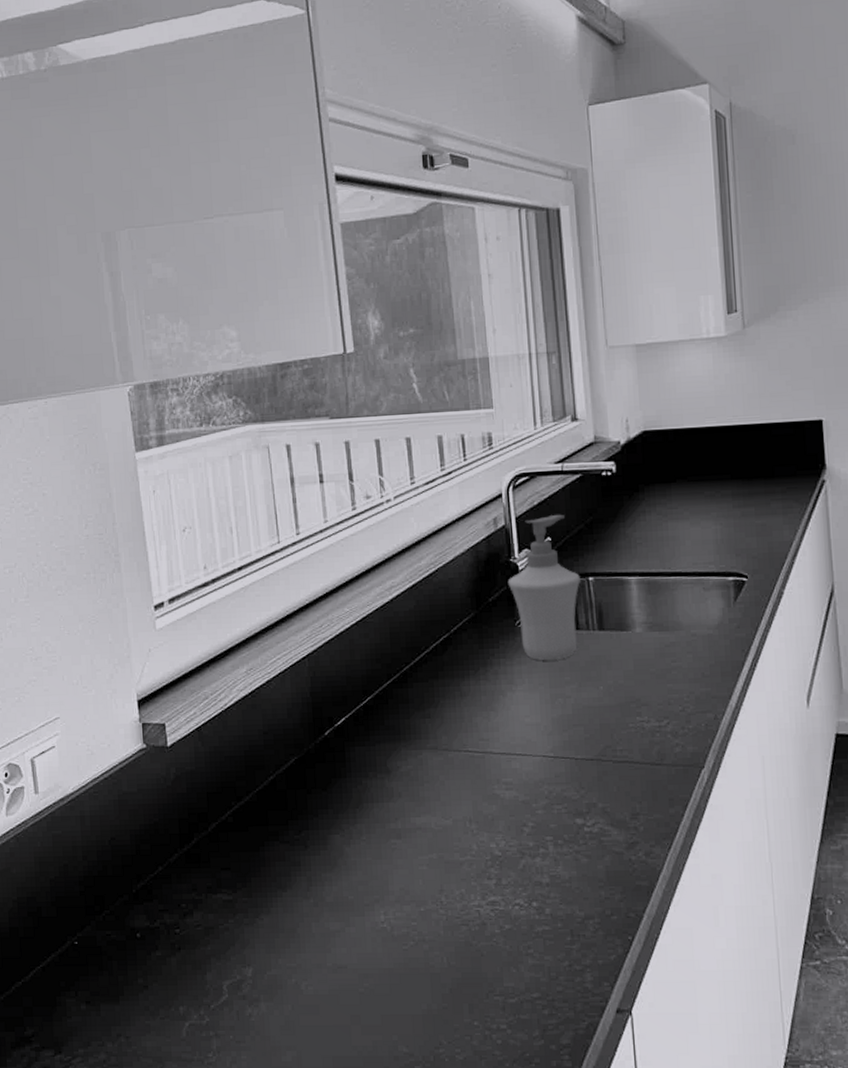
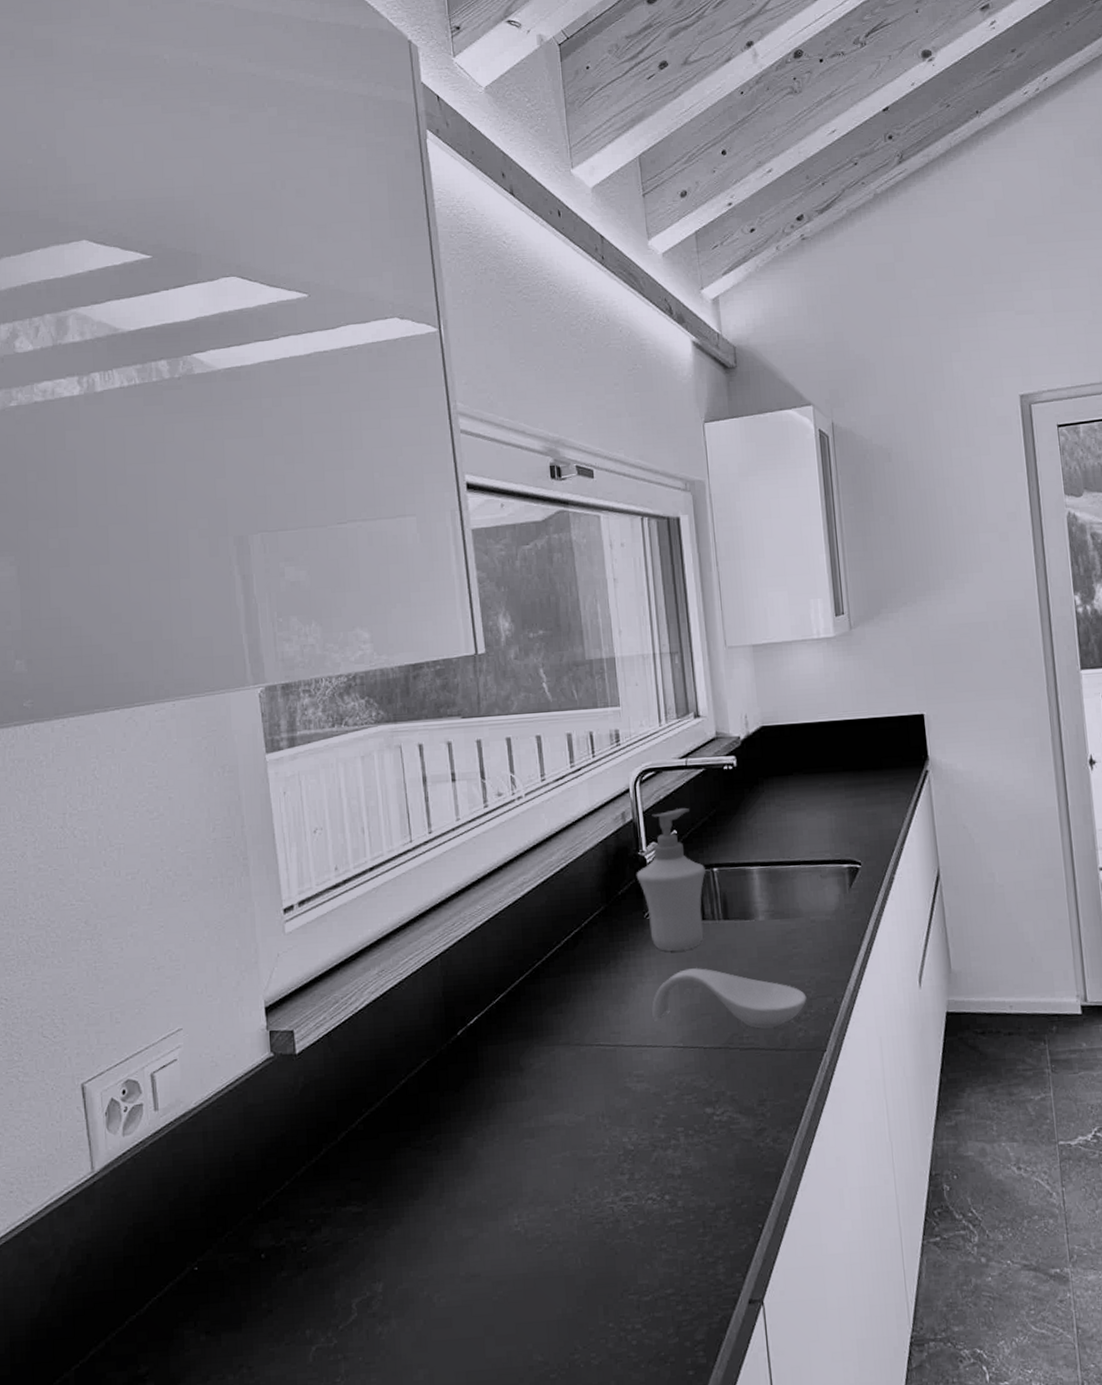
spoon rest: none [522,678,685,742] -> present [652,968,807,1029]

